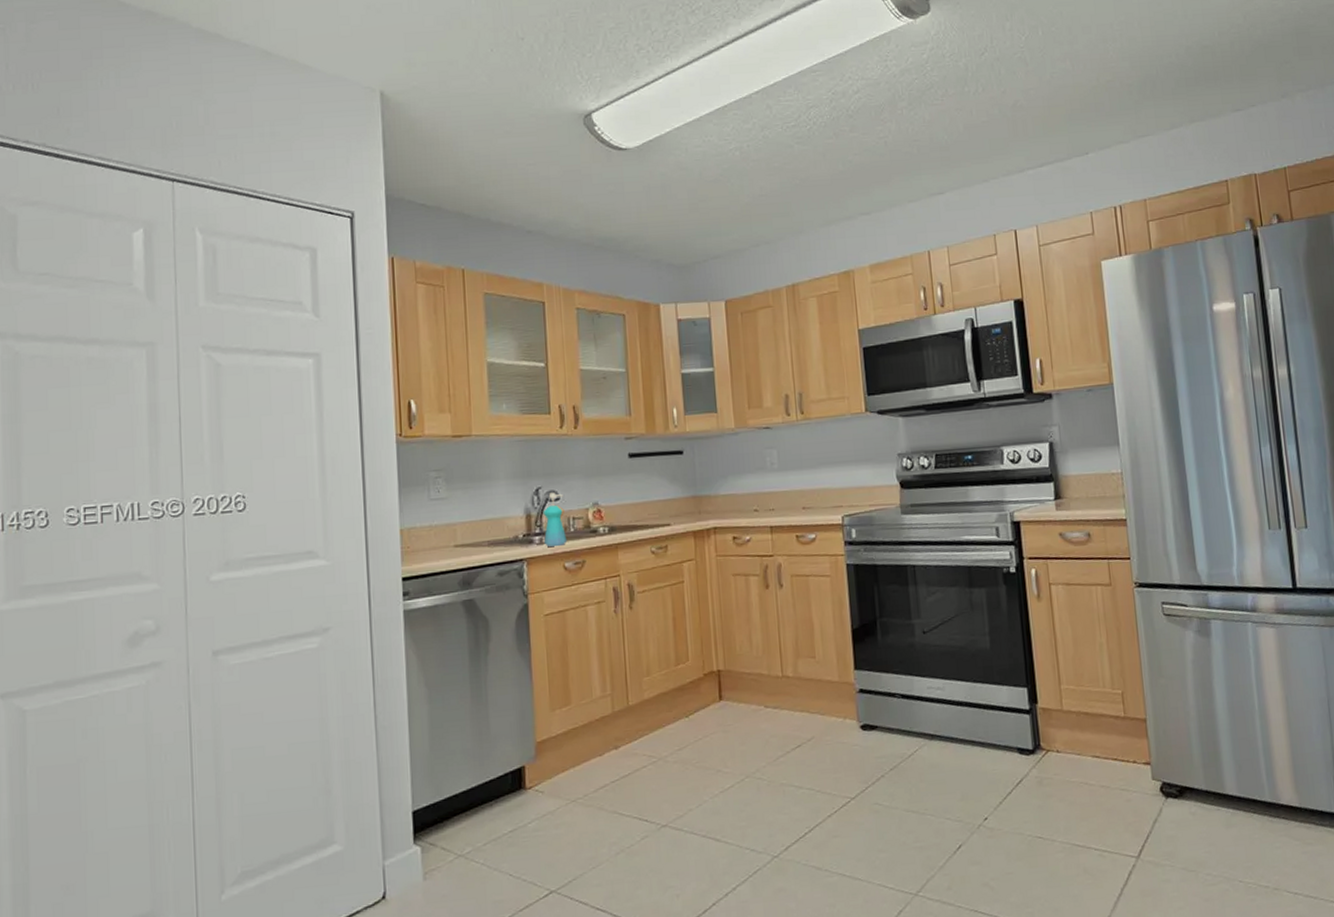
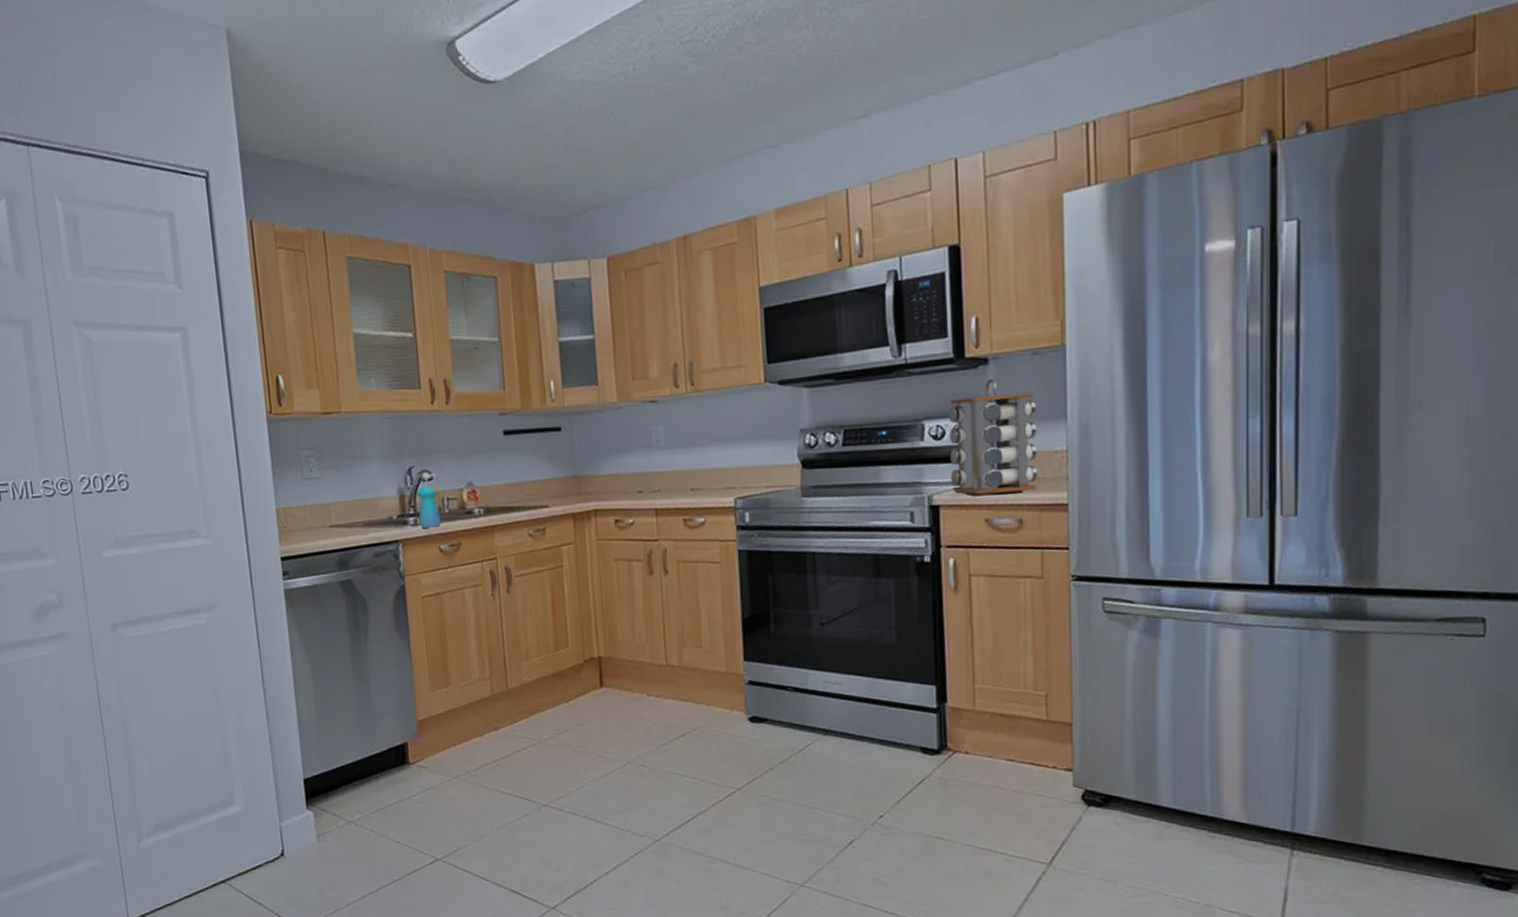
spice rack: none [1023,411,1100,513] -> present [949,379,1038,496]

